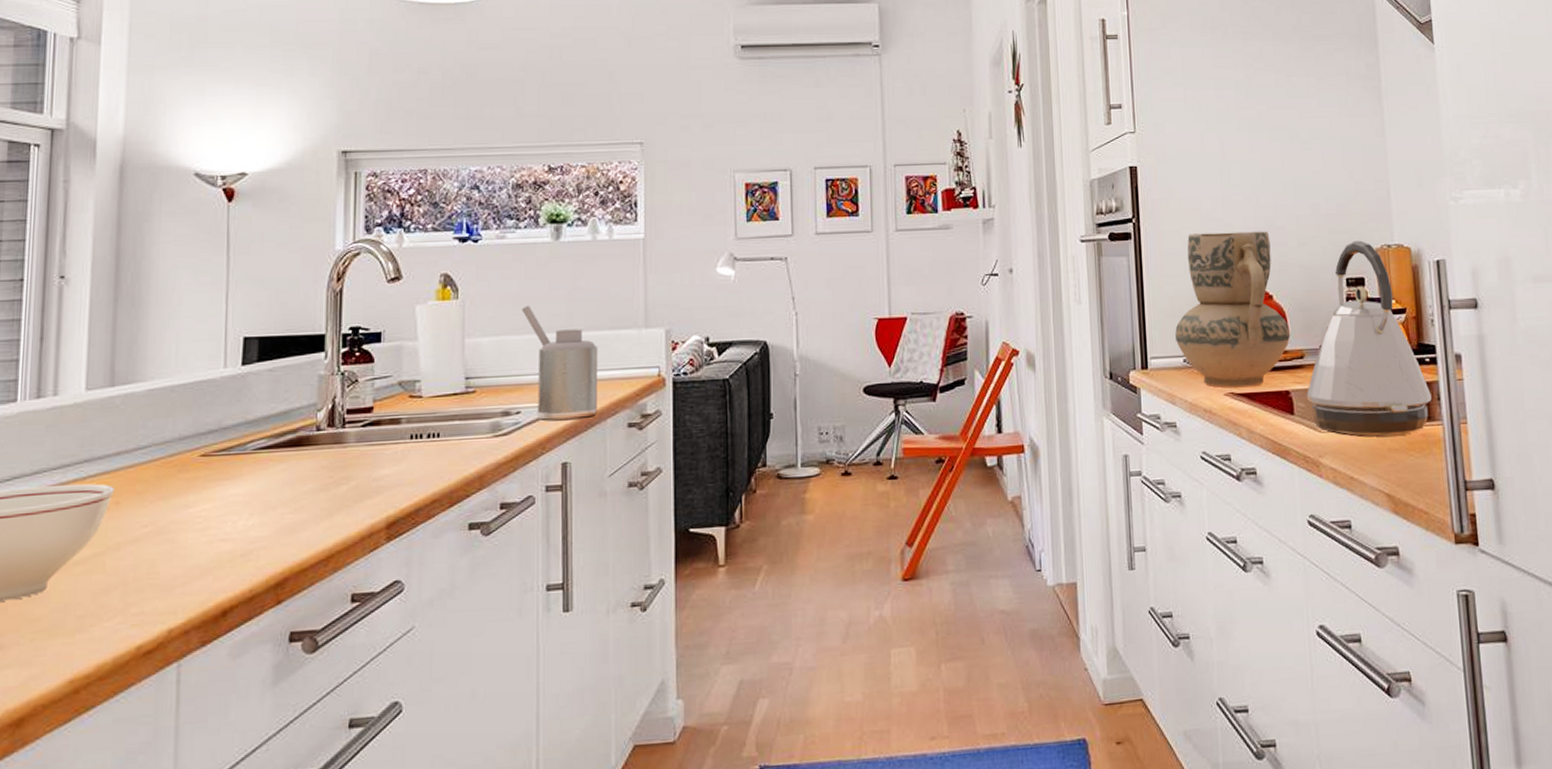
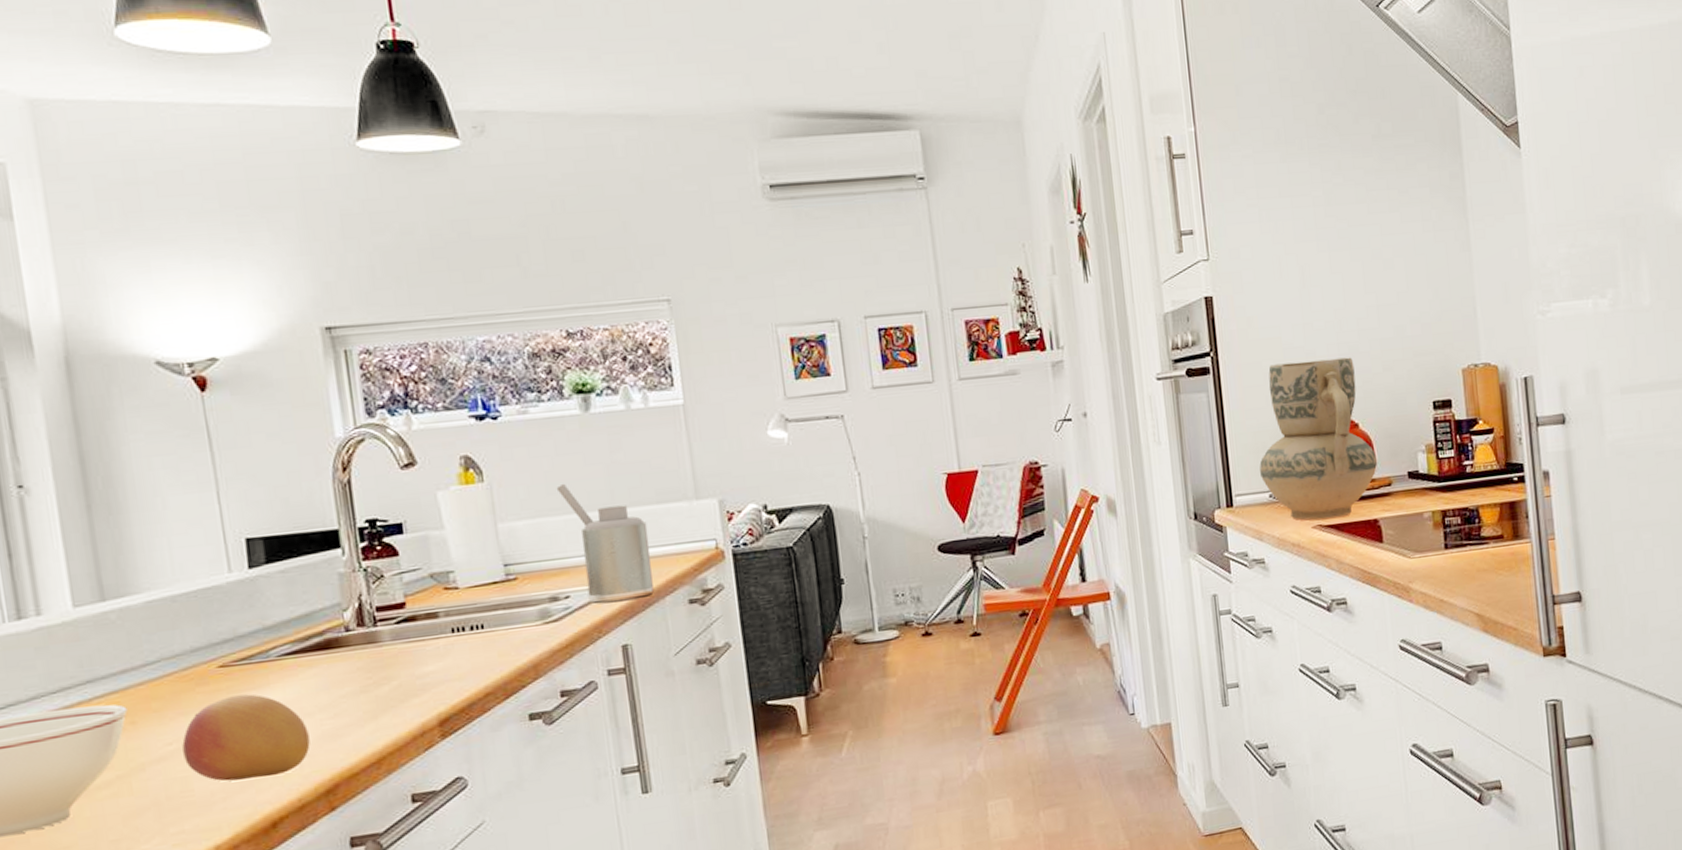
fruit: none [156,484,269,567] -> present [182,694,311,782]
kettle: present [1307,240,1432,438] -> none [1395,361,1520,560]

